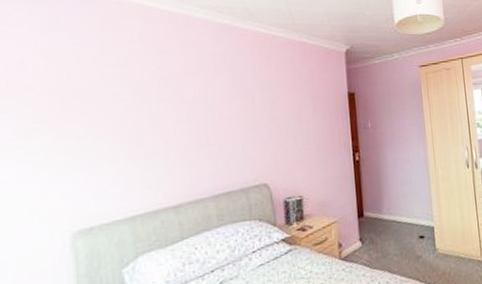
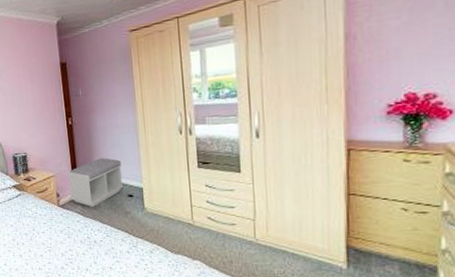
bench: none [352,196,415,256] -> present [67,158,124,207]

